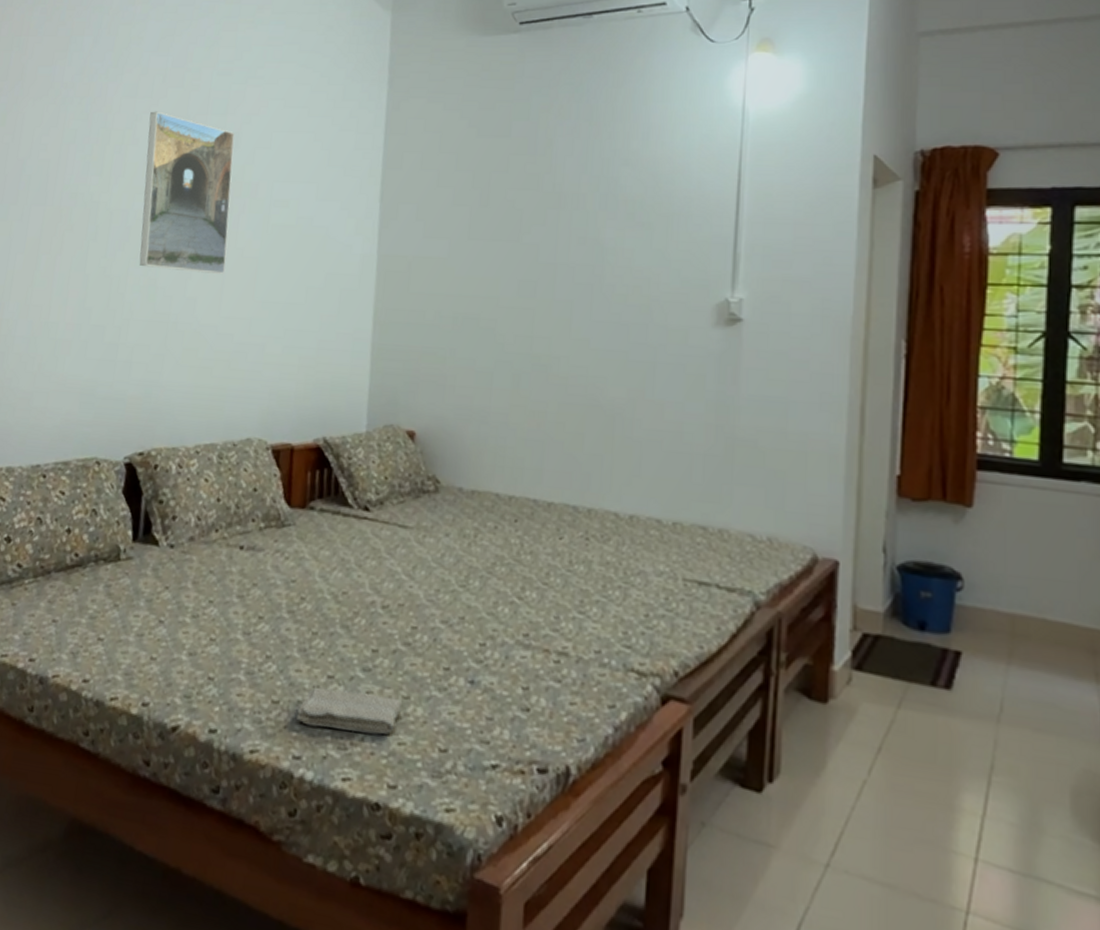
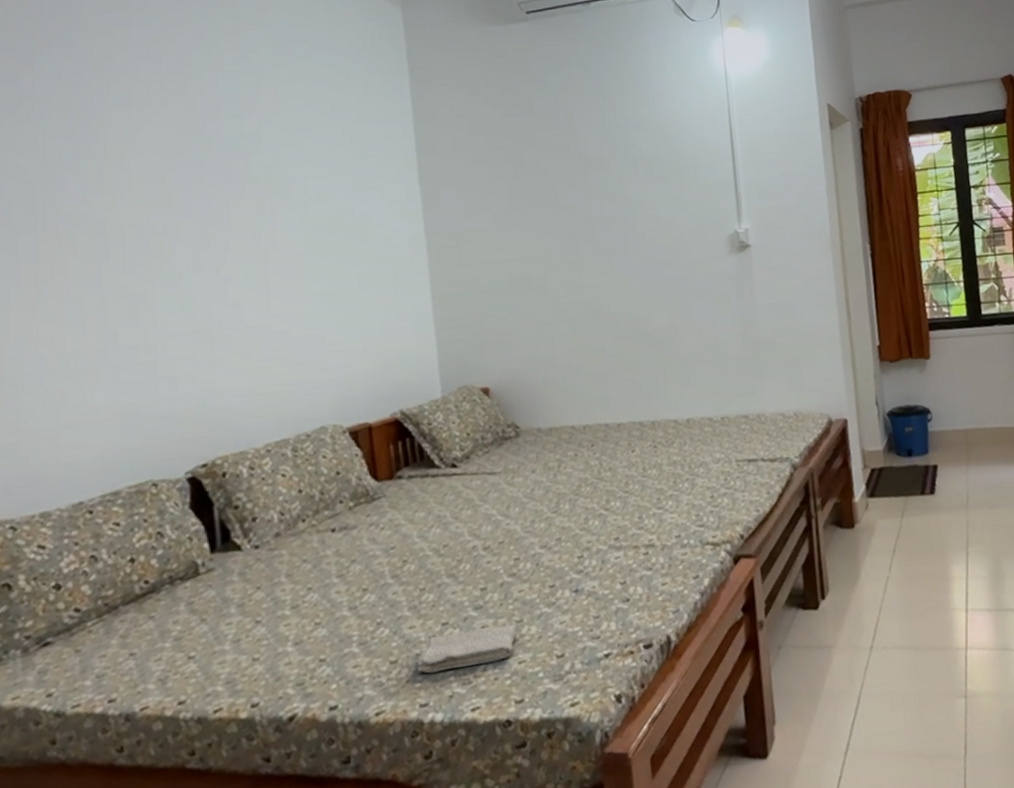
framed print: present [139,111,235,274] -> none [151,120,269,280]

